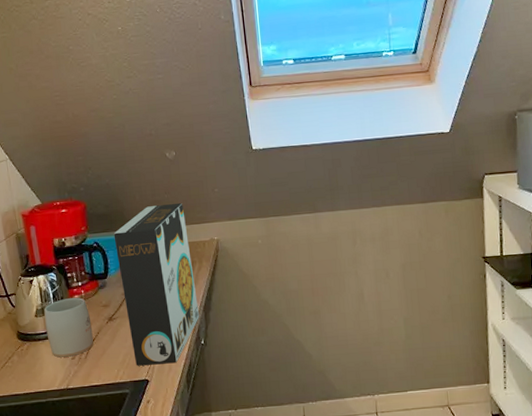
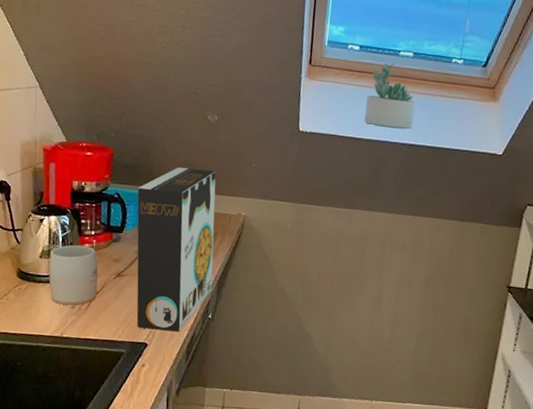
succulent plant: none [309,68,358,130] -> present [364,63,415,129]

